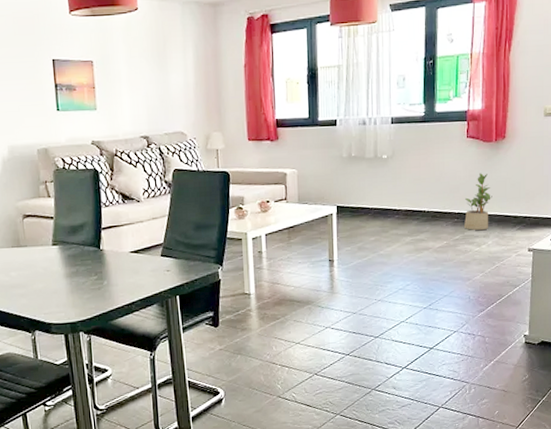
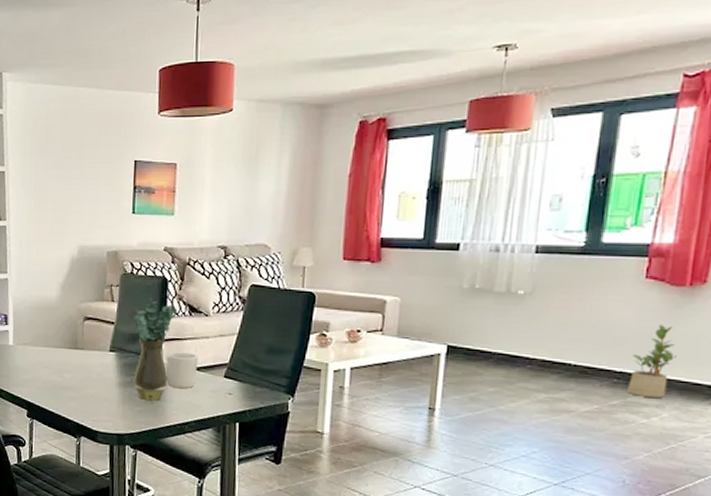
vase: none [70,190,111,287] -> present [133,297,177,401]
mug: none [106,237,137,272] -> present [166,352,198,388]

